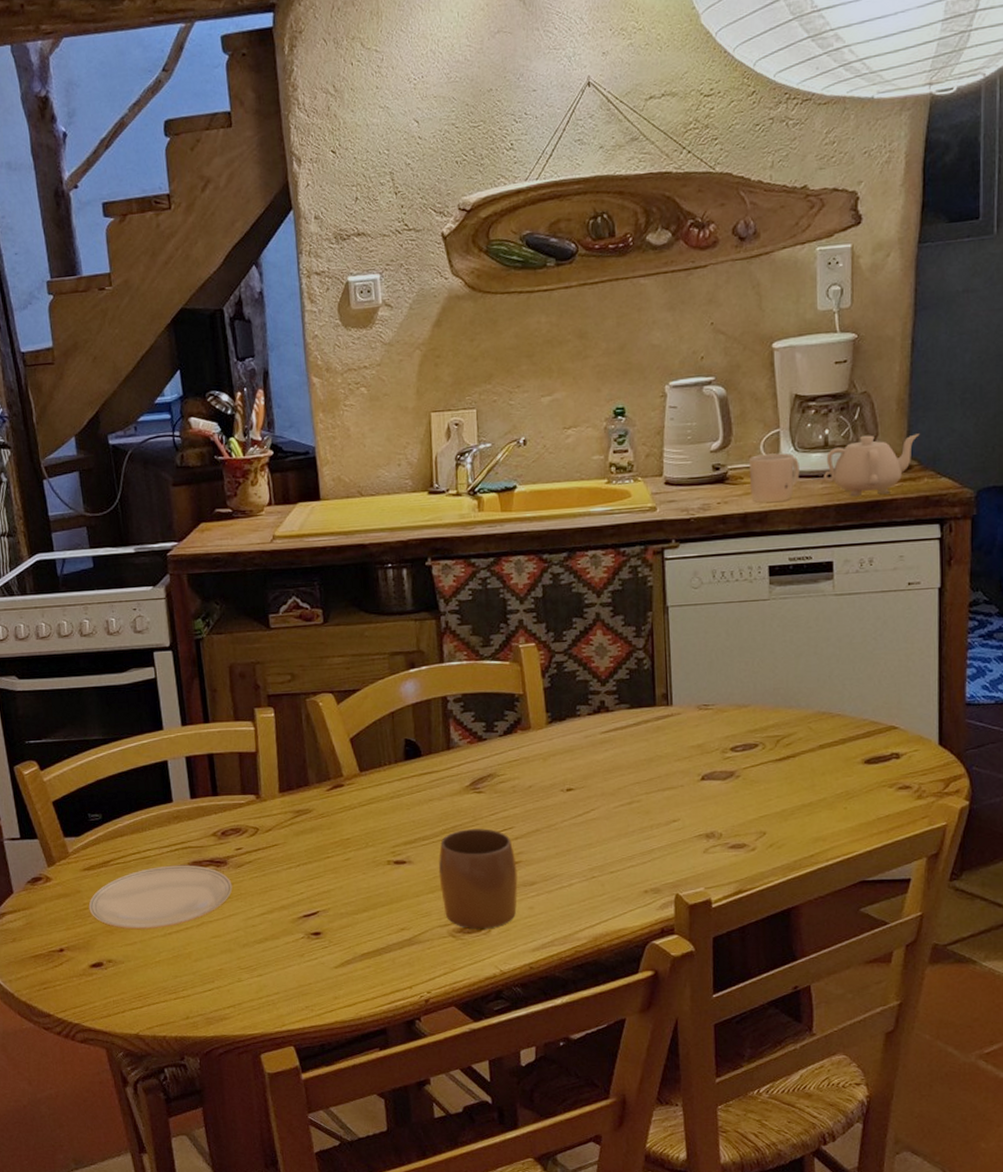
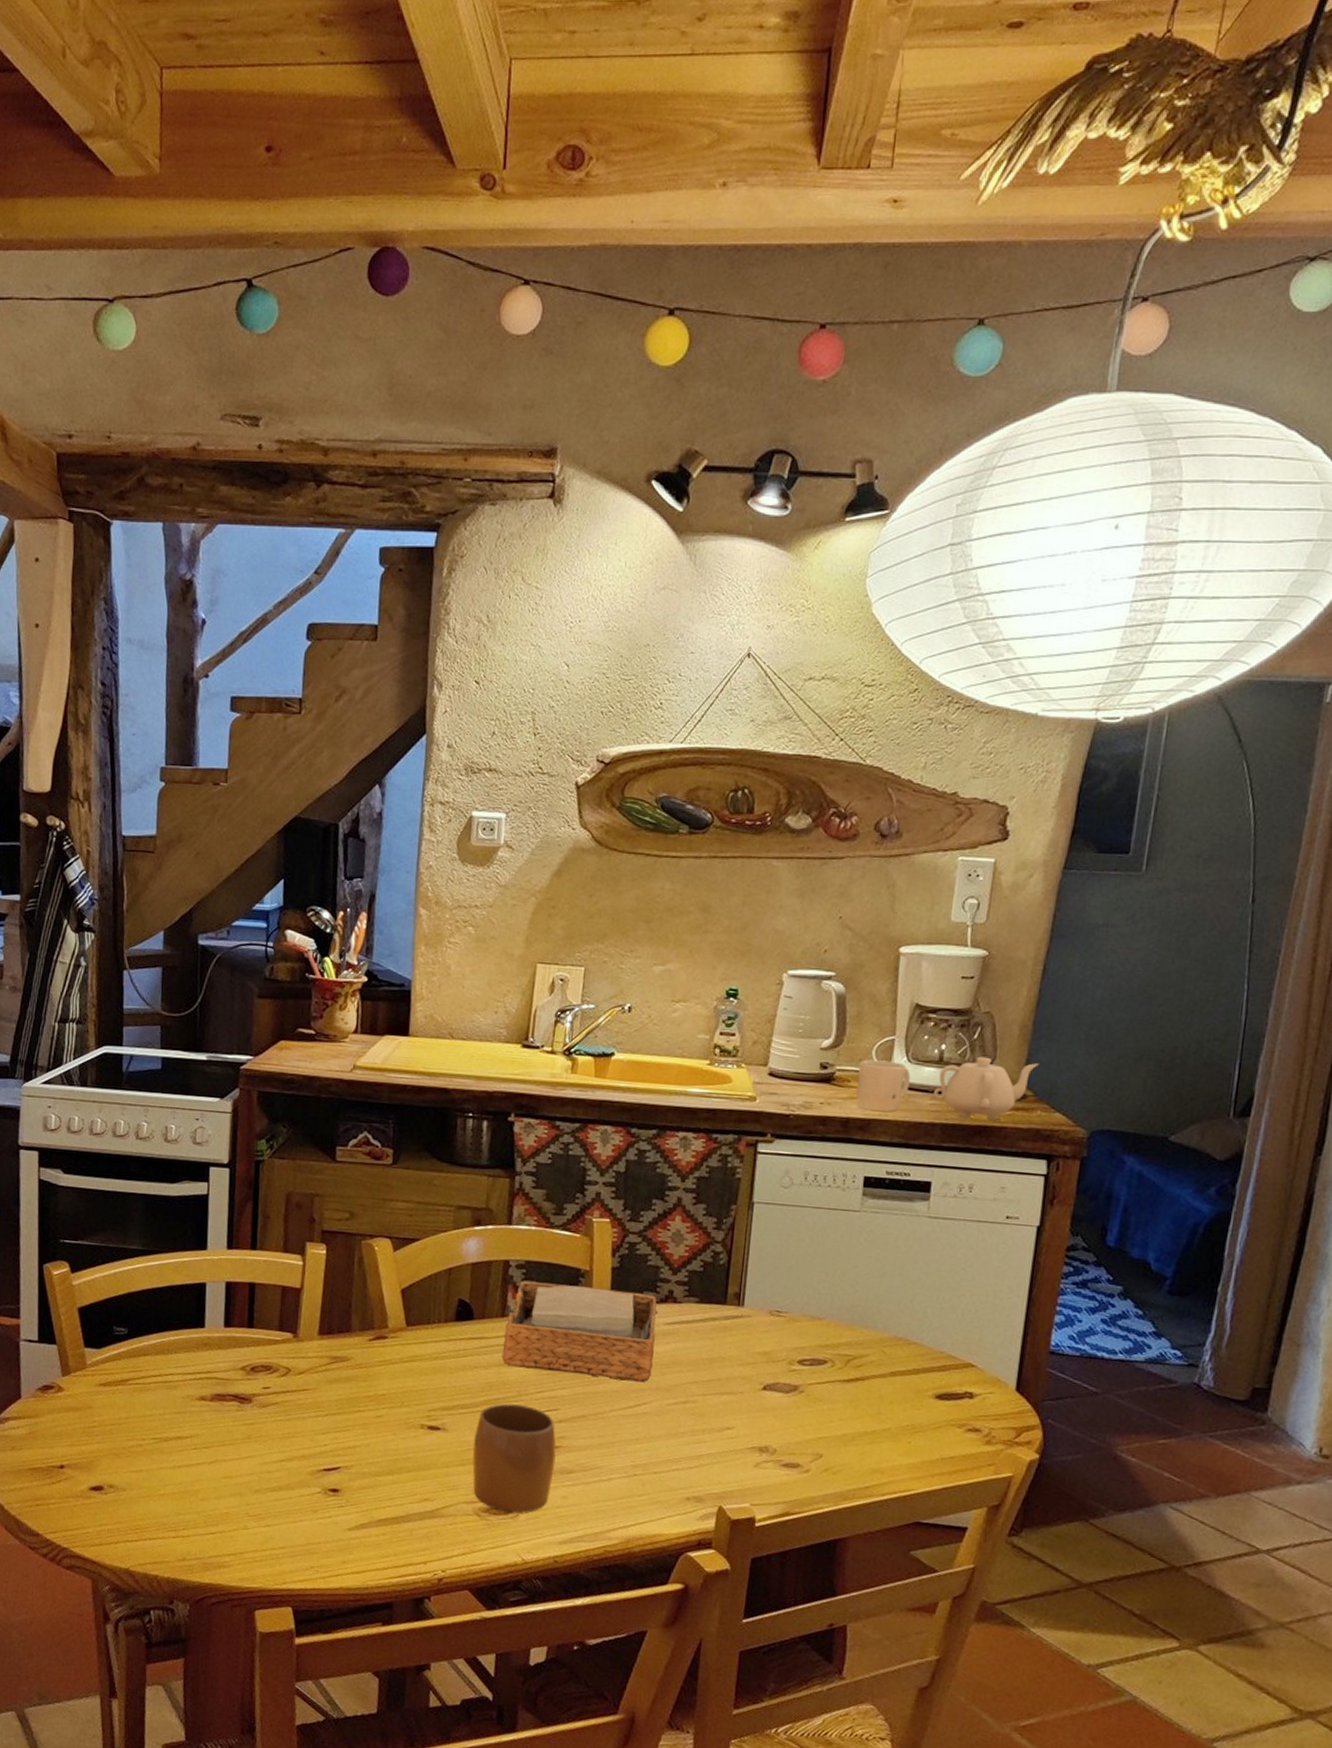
plate: present [88,865,233,930] -> none [98,1393,254,1460]
napkin holder: none [452,707,595,794] -> present [501,1280,658,1383]

